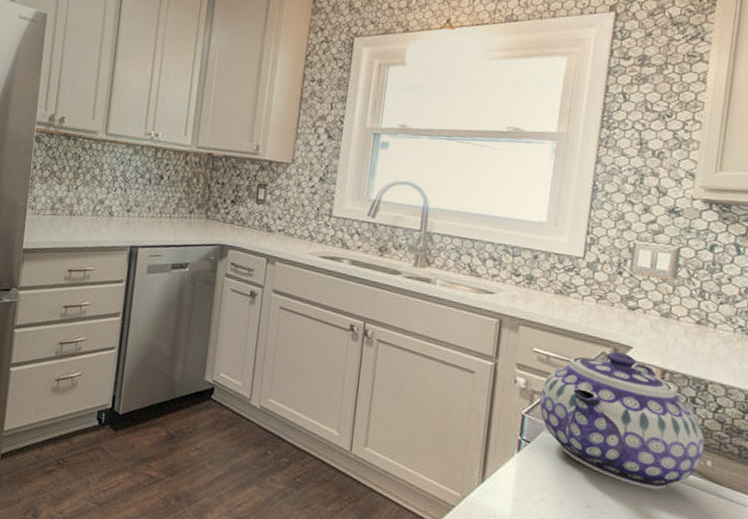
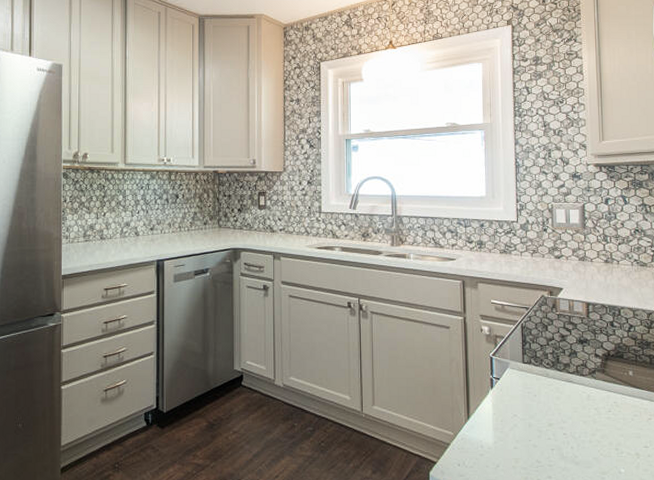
teapot: present [539,351,705,490] -> none [501,294,626,401]

